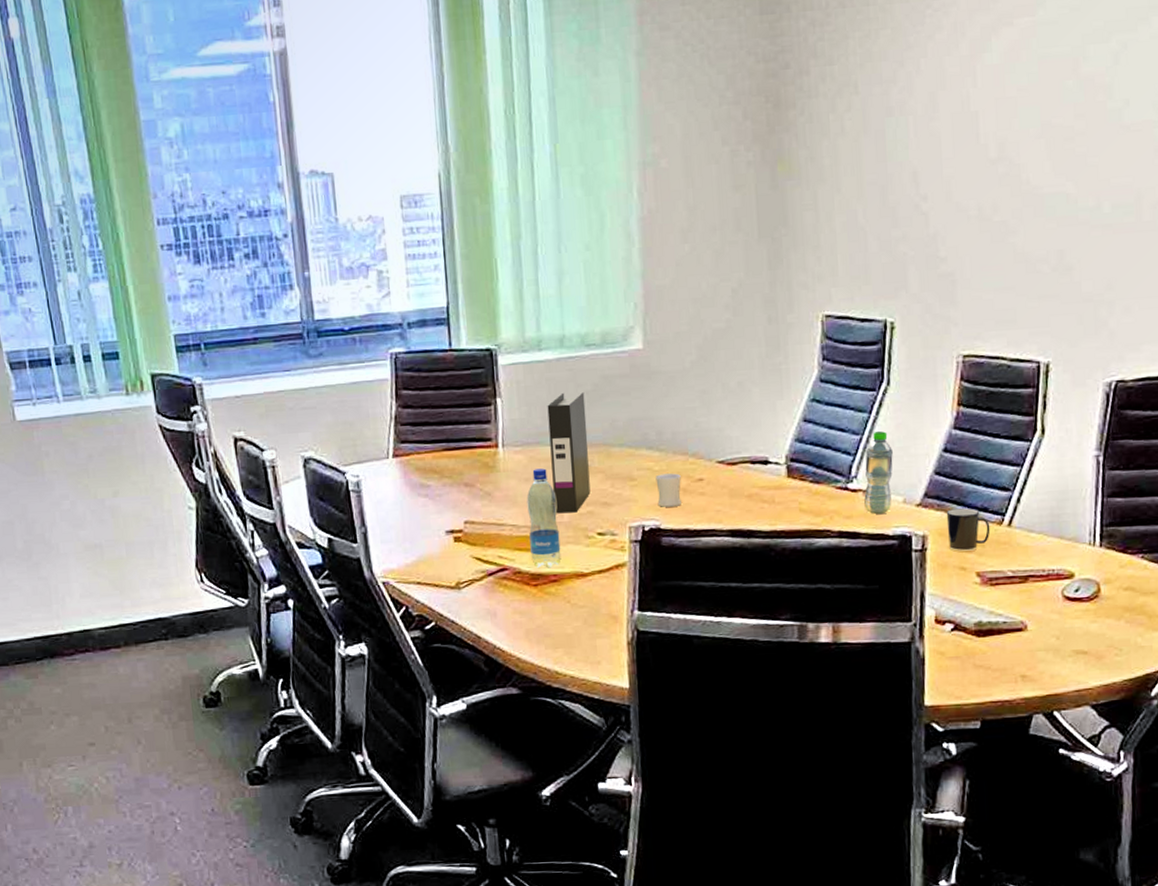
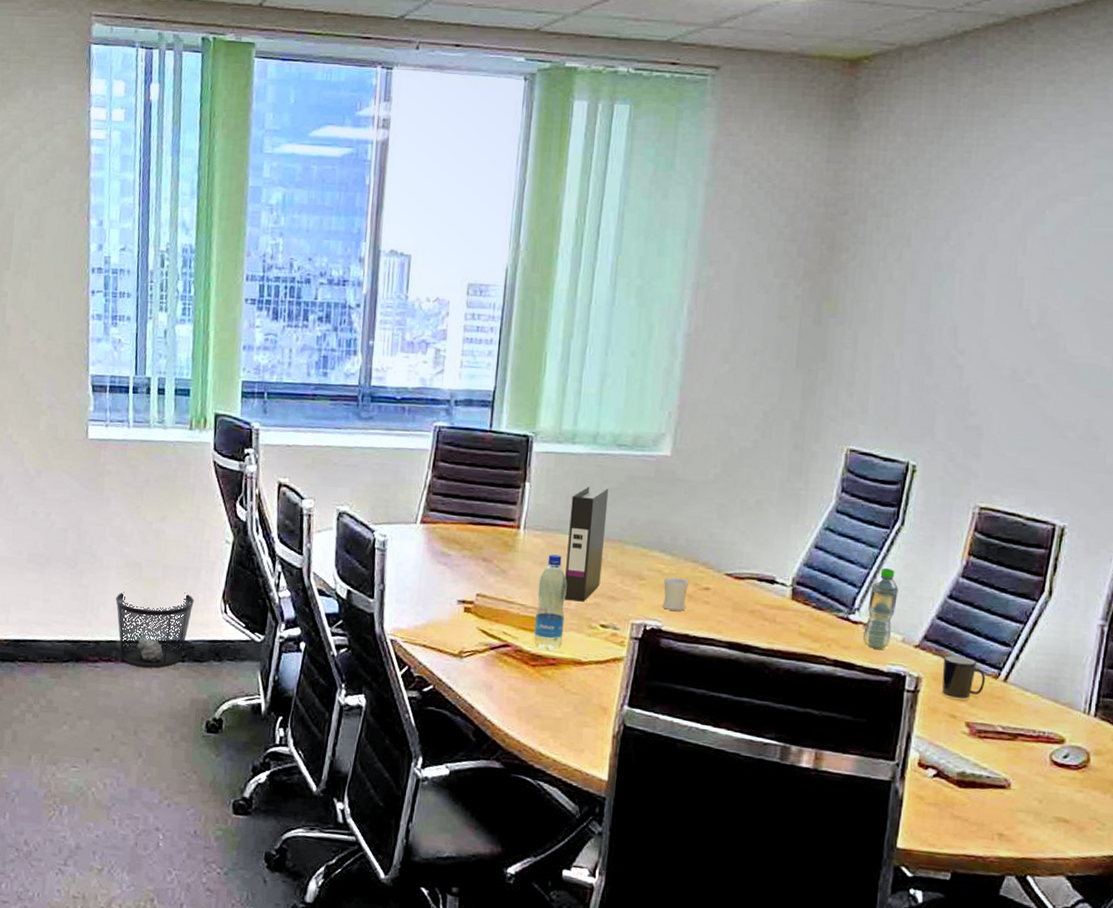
waste bin: none [81,568,166,653] -> present [116,592,194,668]

